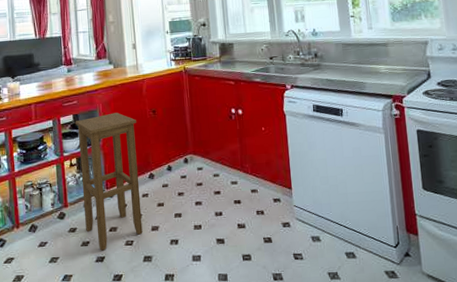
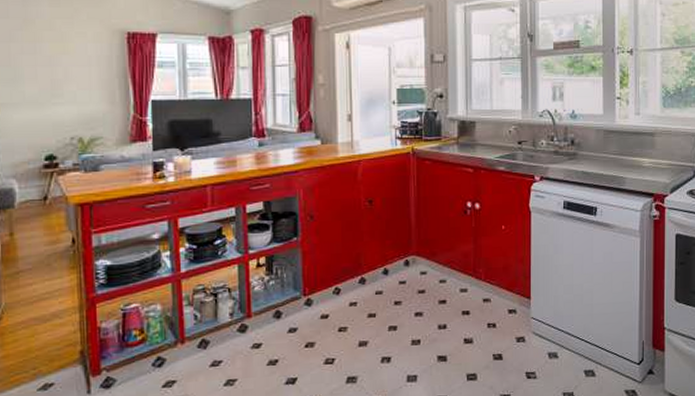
stool: present [75,112,143,251] -> none [266,201,348,371]

